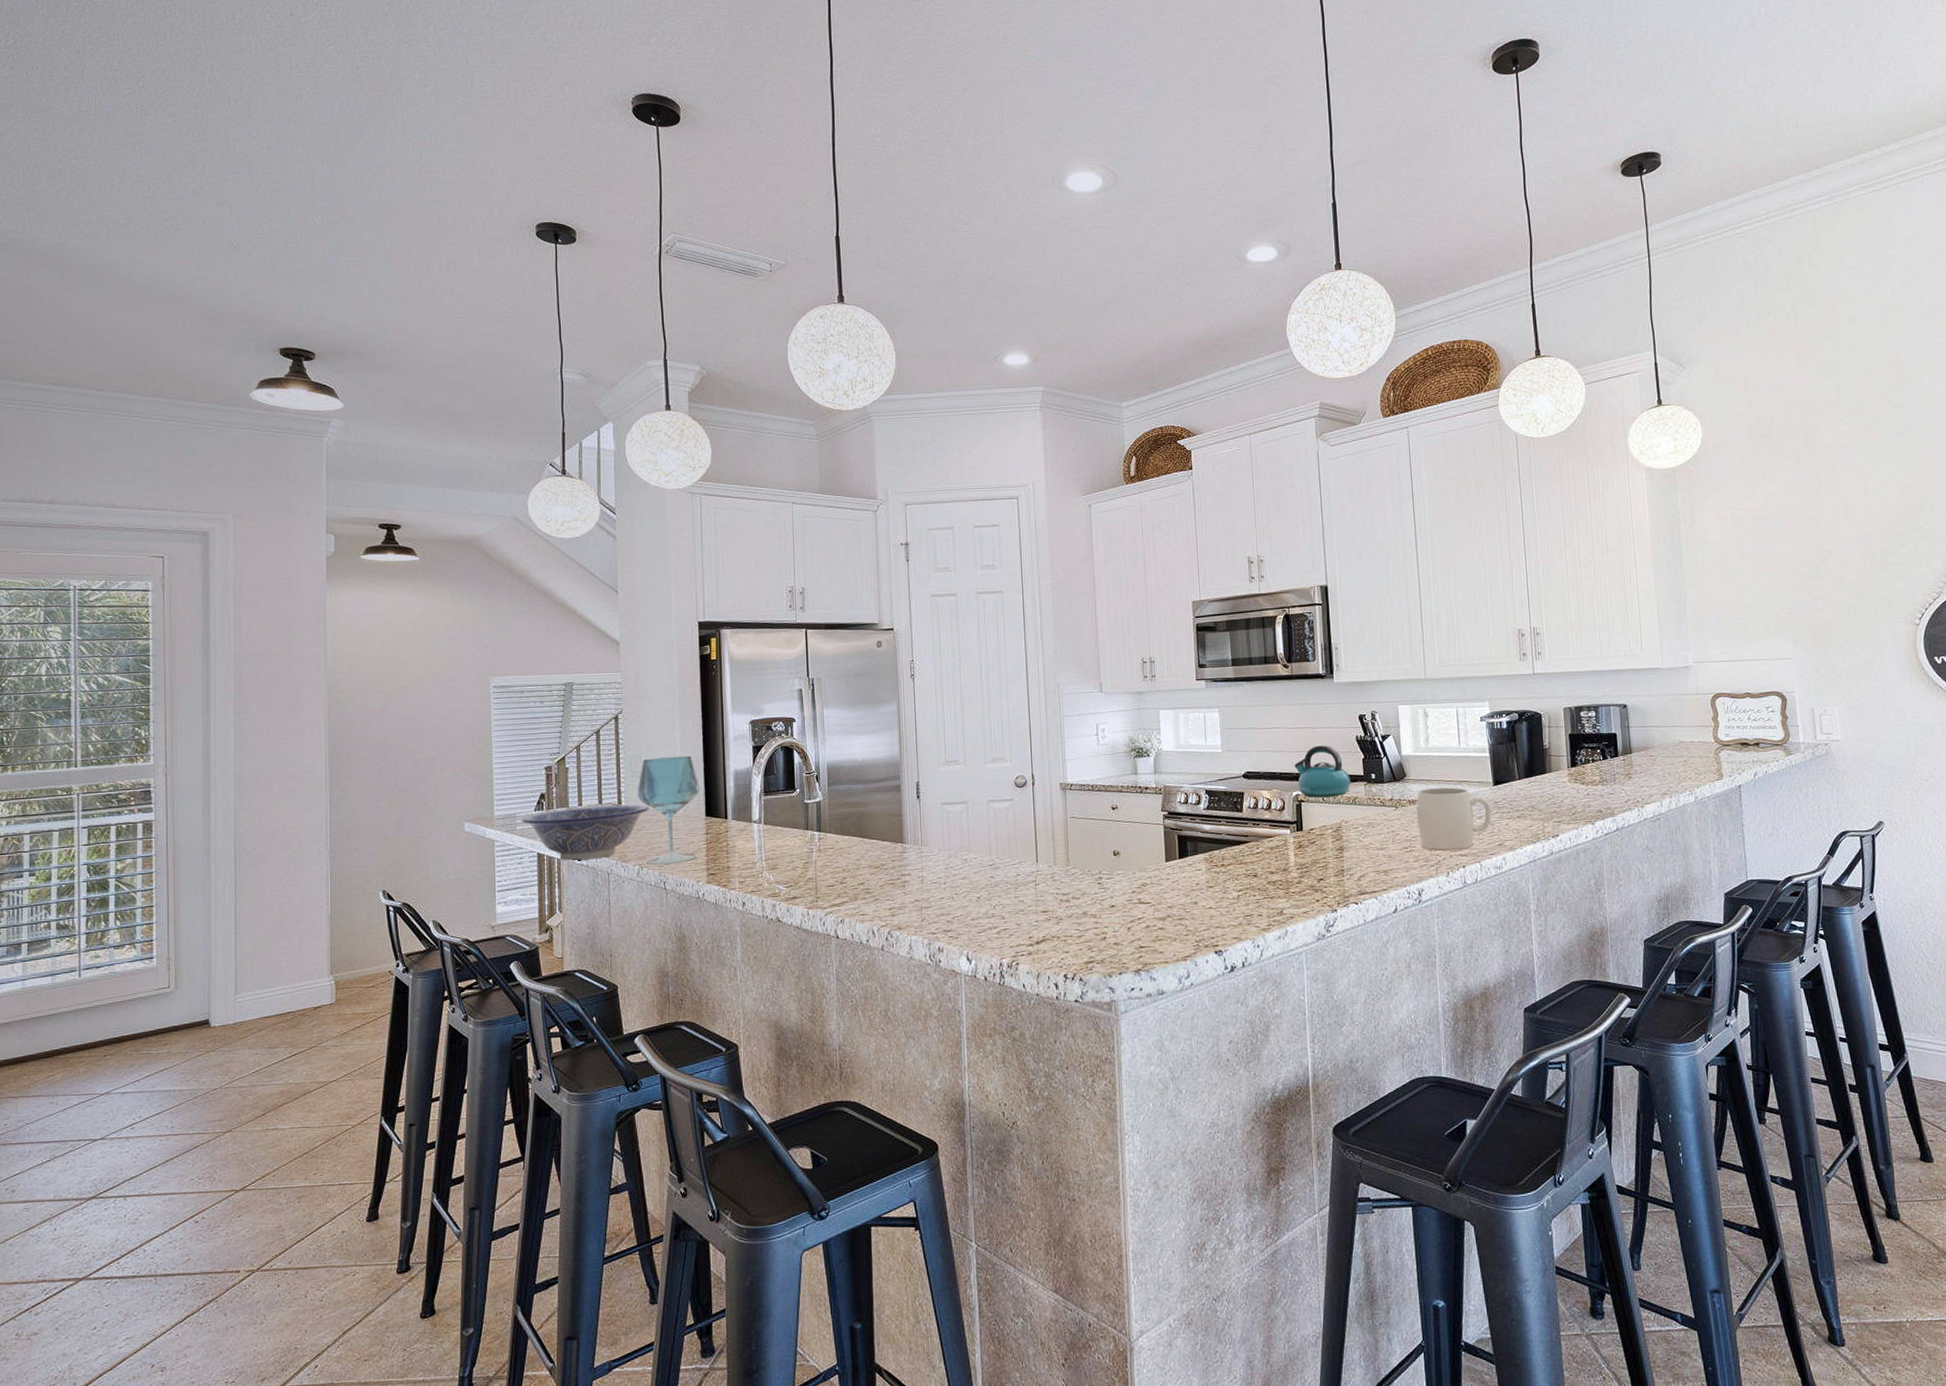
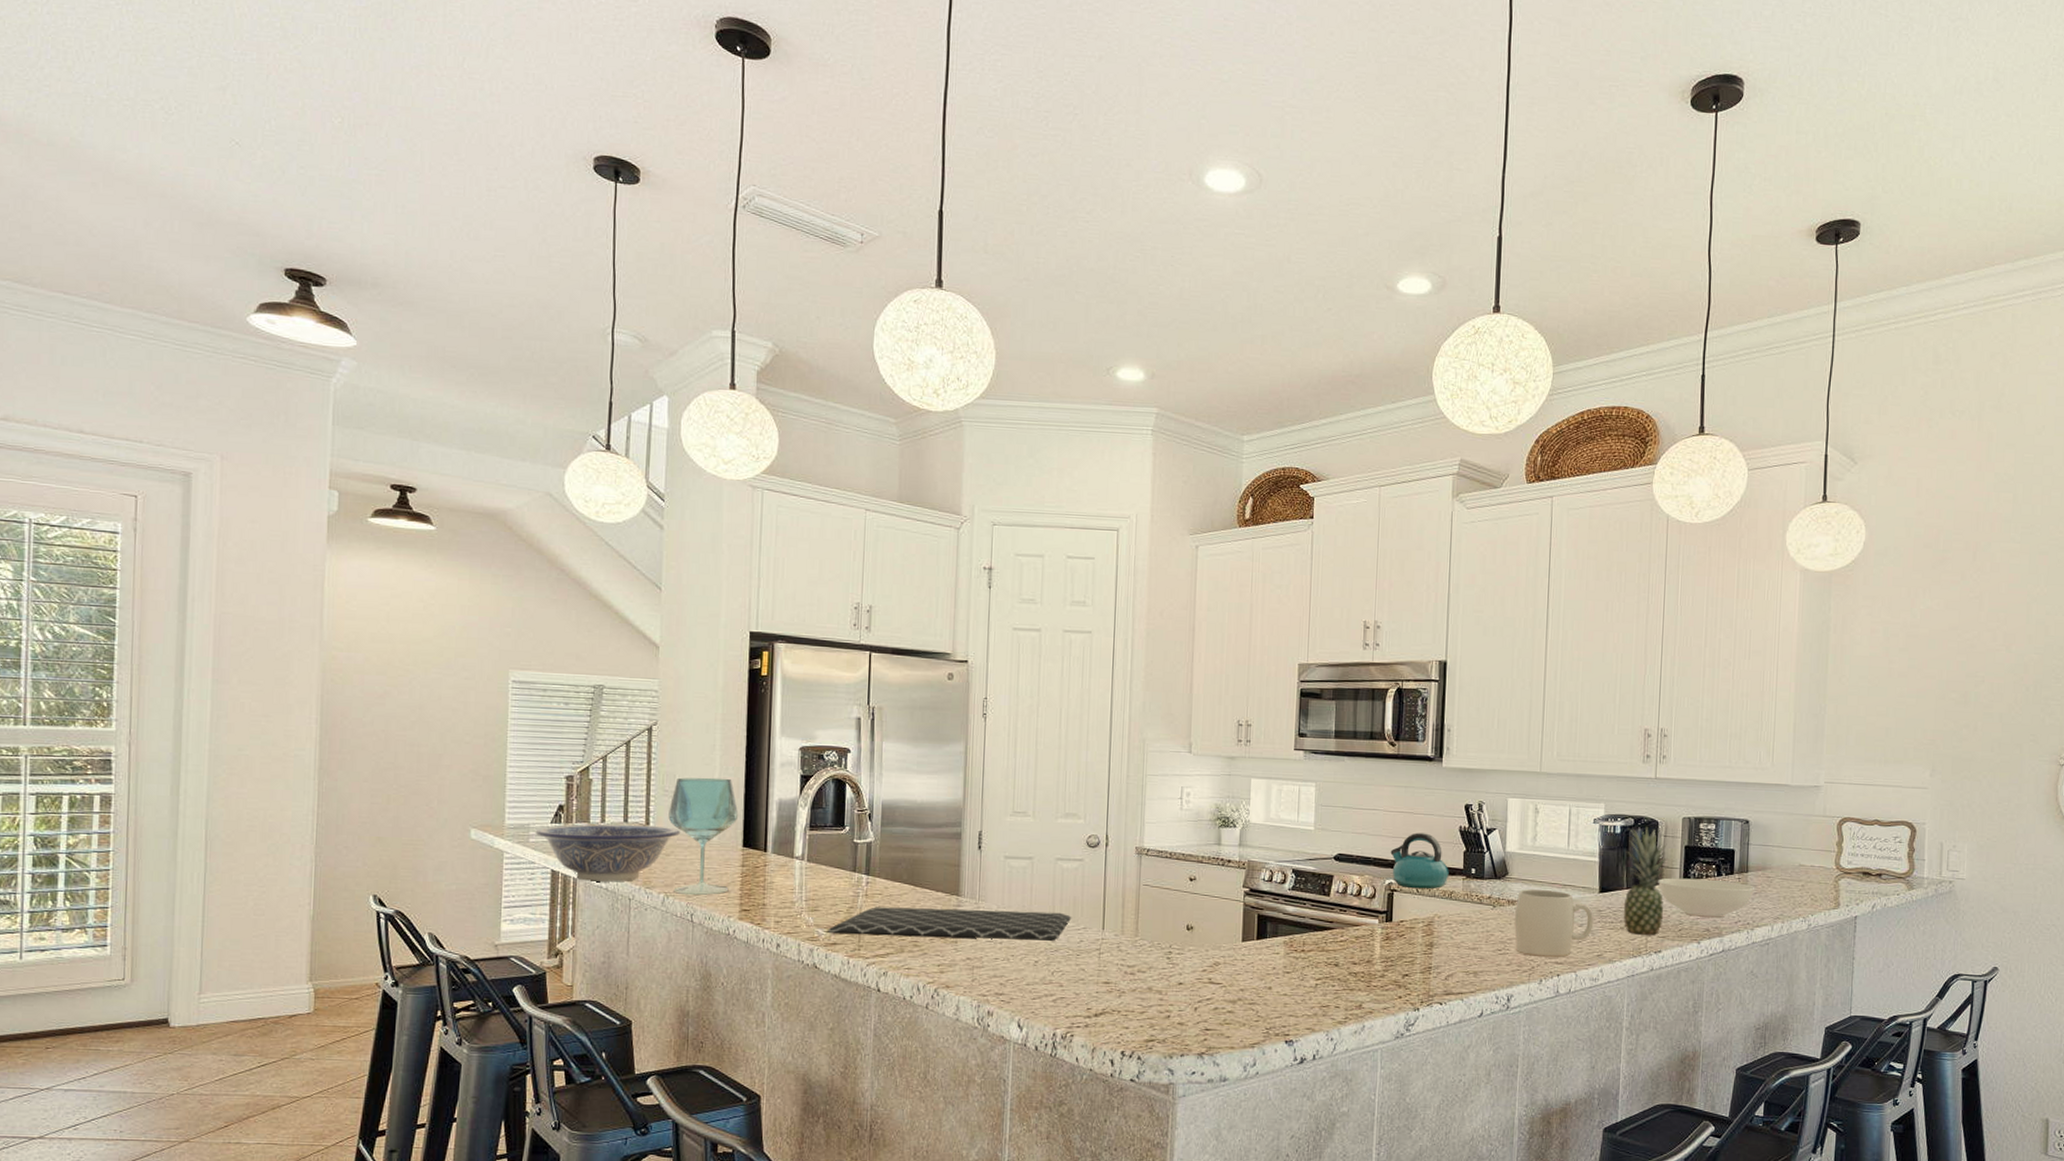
placemat: none [787,850,1008,889] -> present [828,907,1072,941]
fruit: none [1514,719,1557,823] -> present [1623,826,1669,936]
bowl: none [1547,763,1641,800] -> present [1658,878,1755,918]

